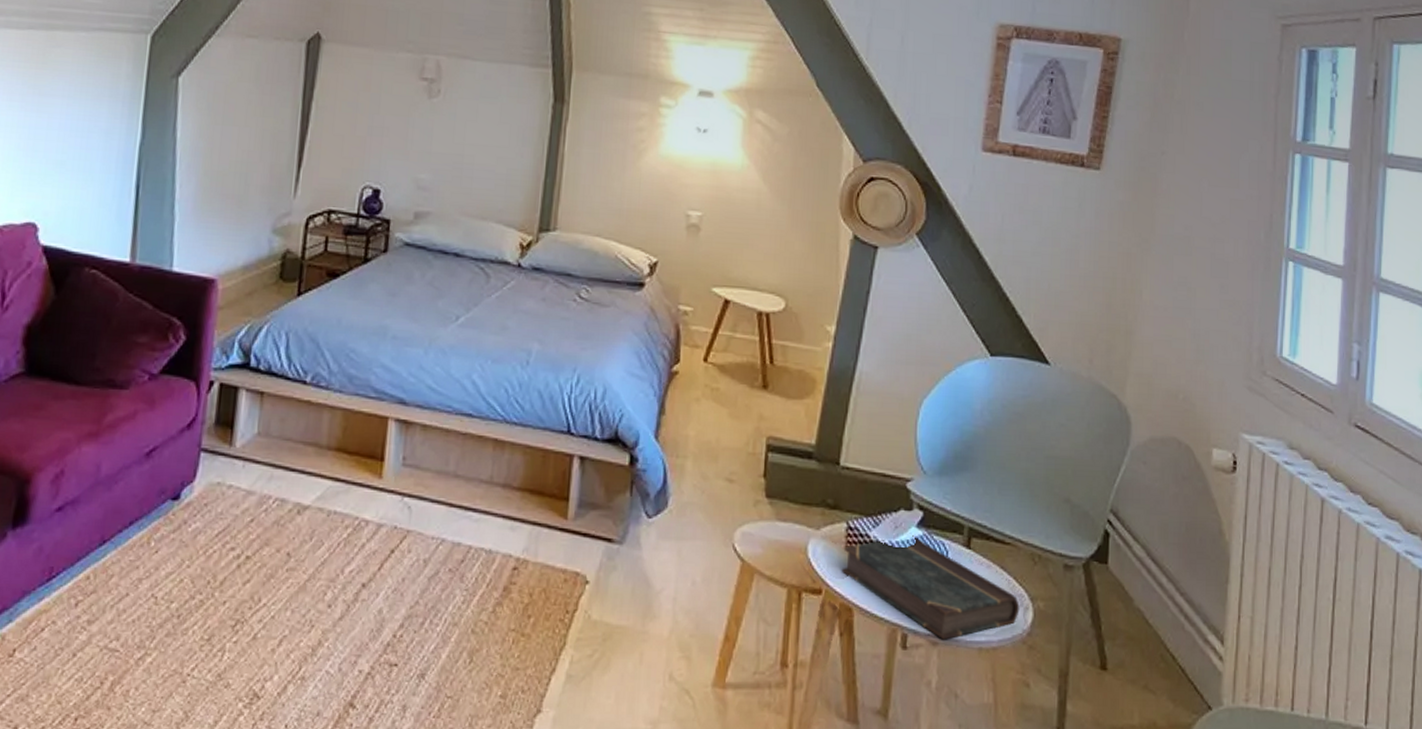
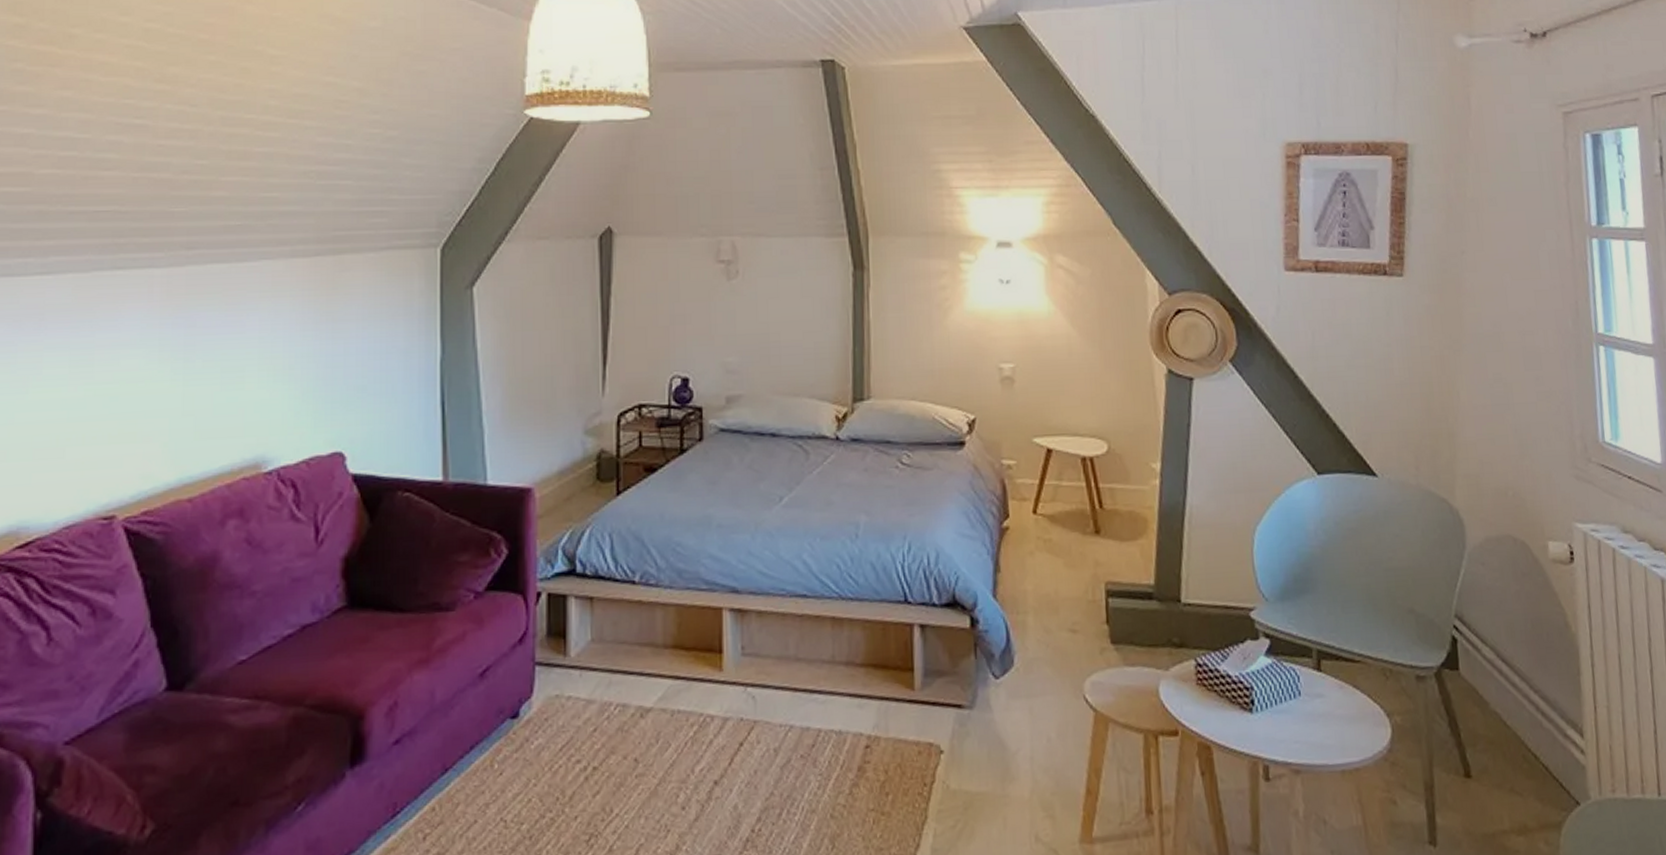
book: present [842,535,1020,640] -> none [1194,665,1378,767]

